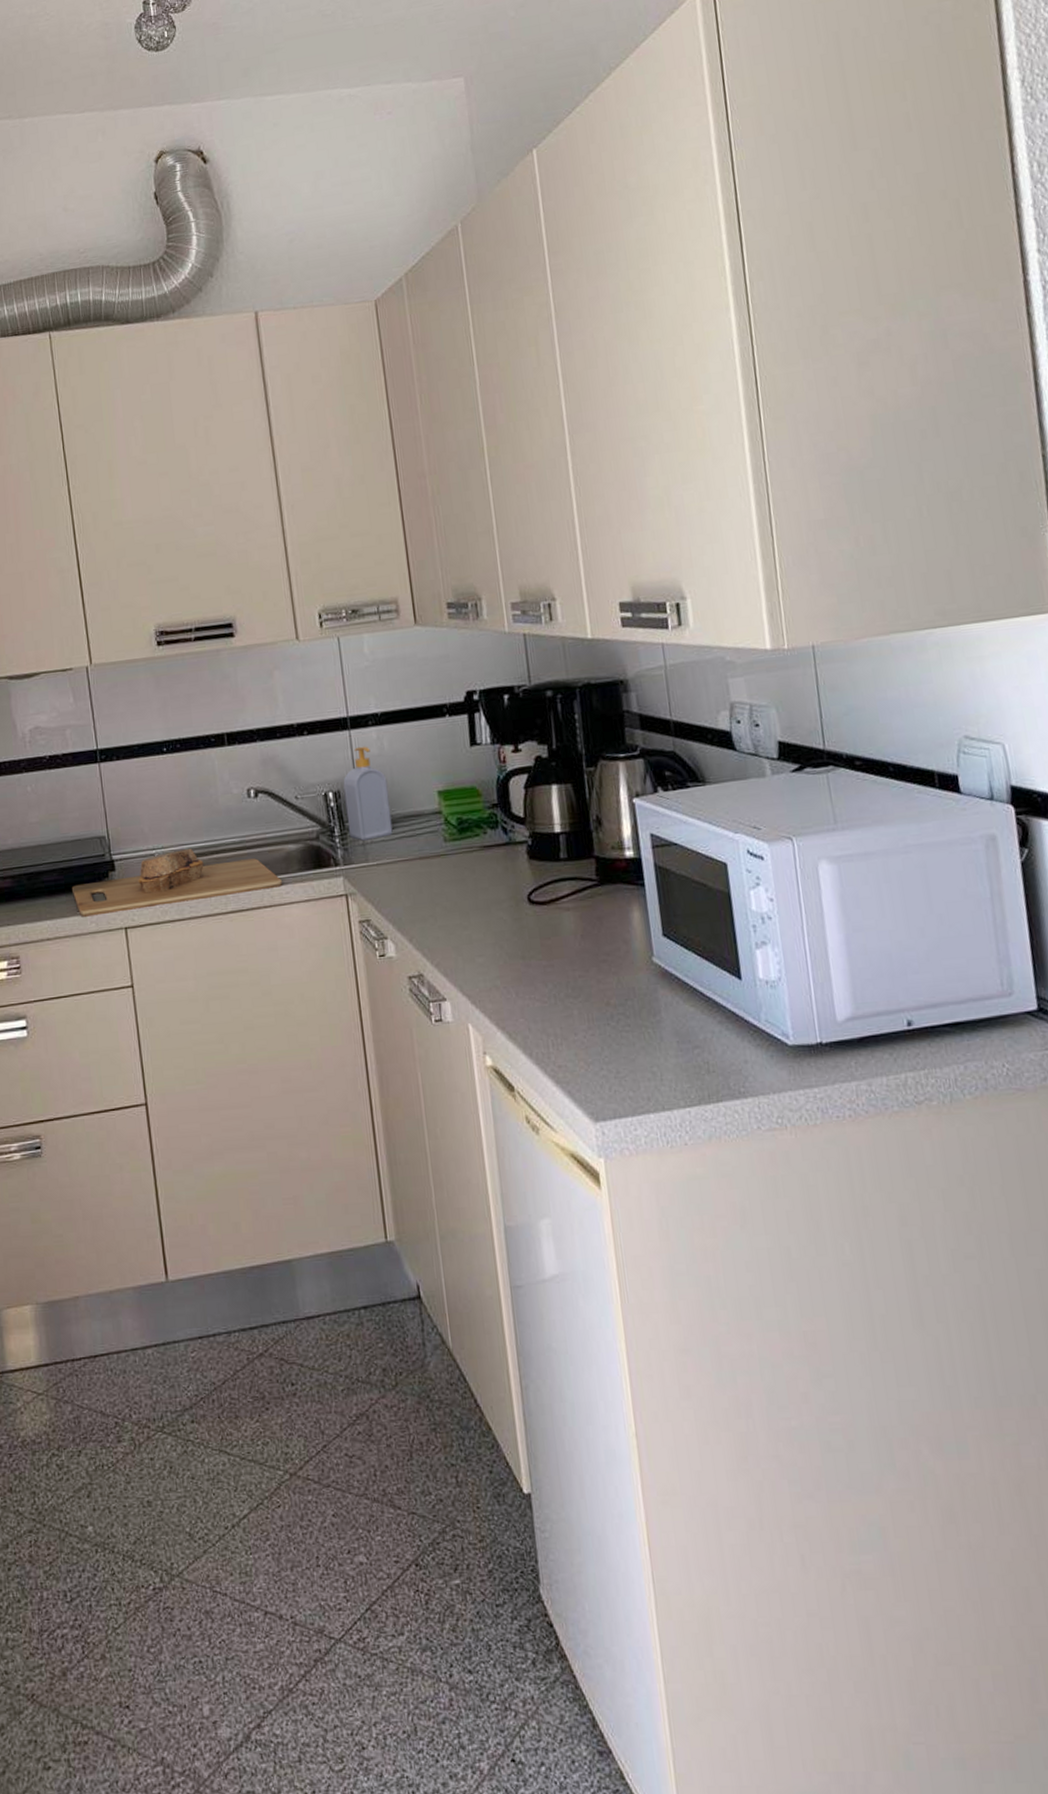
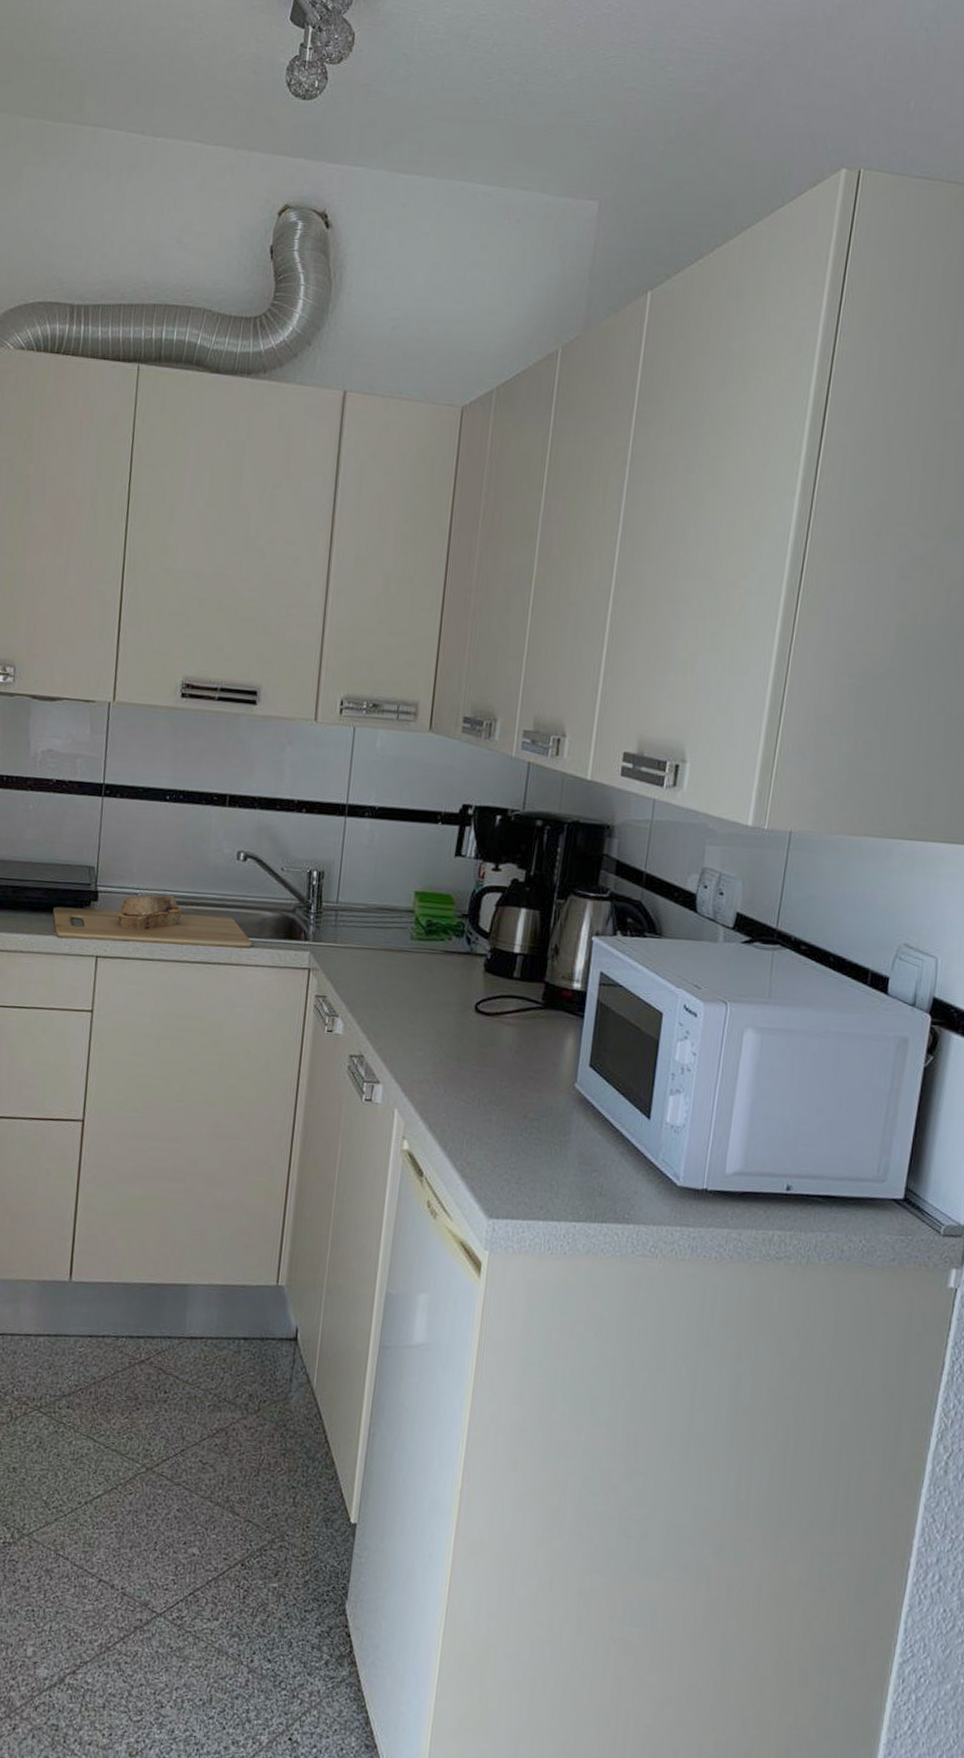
soap bottle: present [343,746,393,841] -> none [323,834,371,924]

